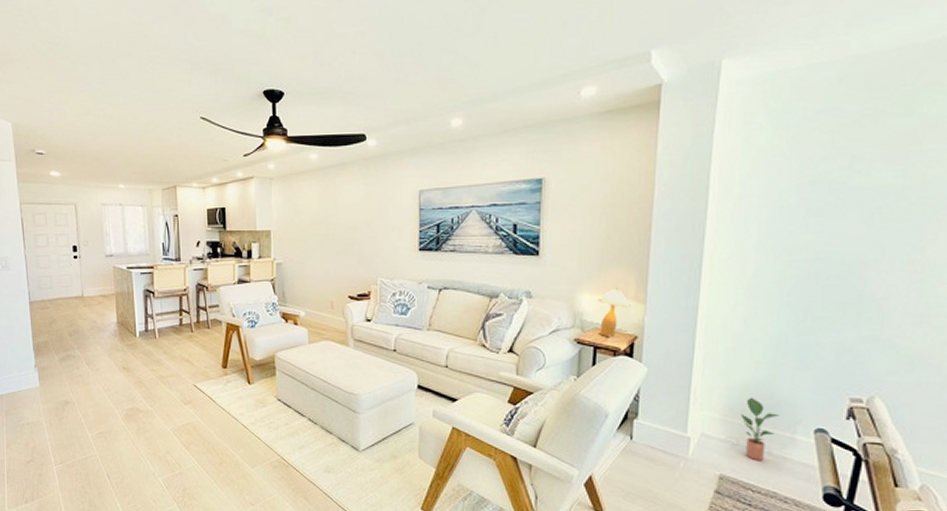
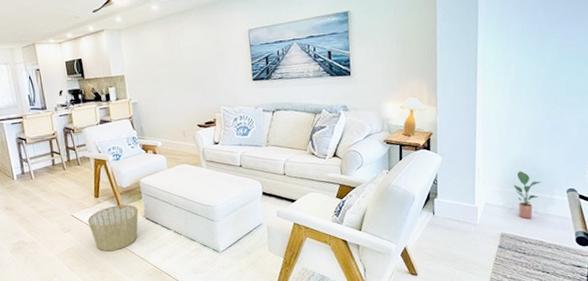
basket: none [211,380,270,433] -> present [87,204,139,252]

